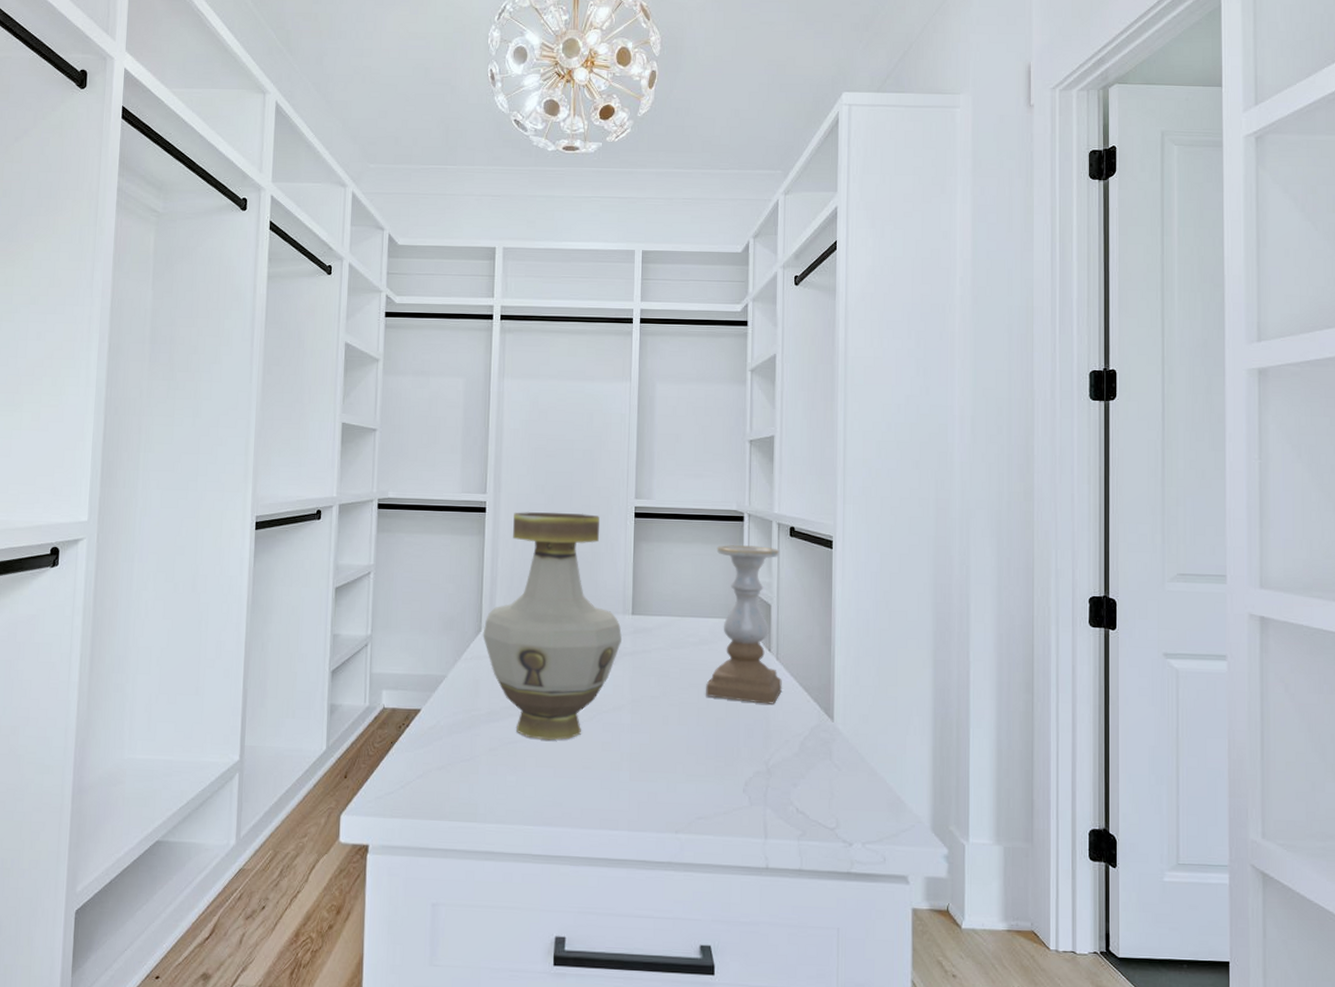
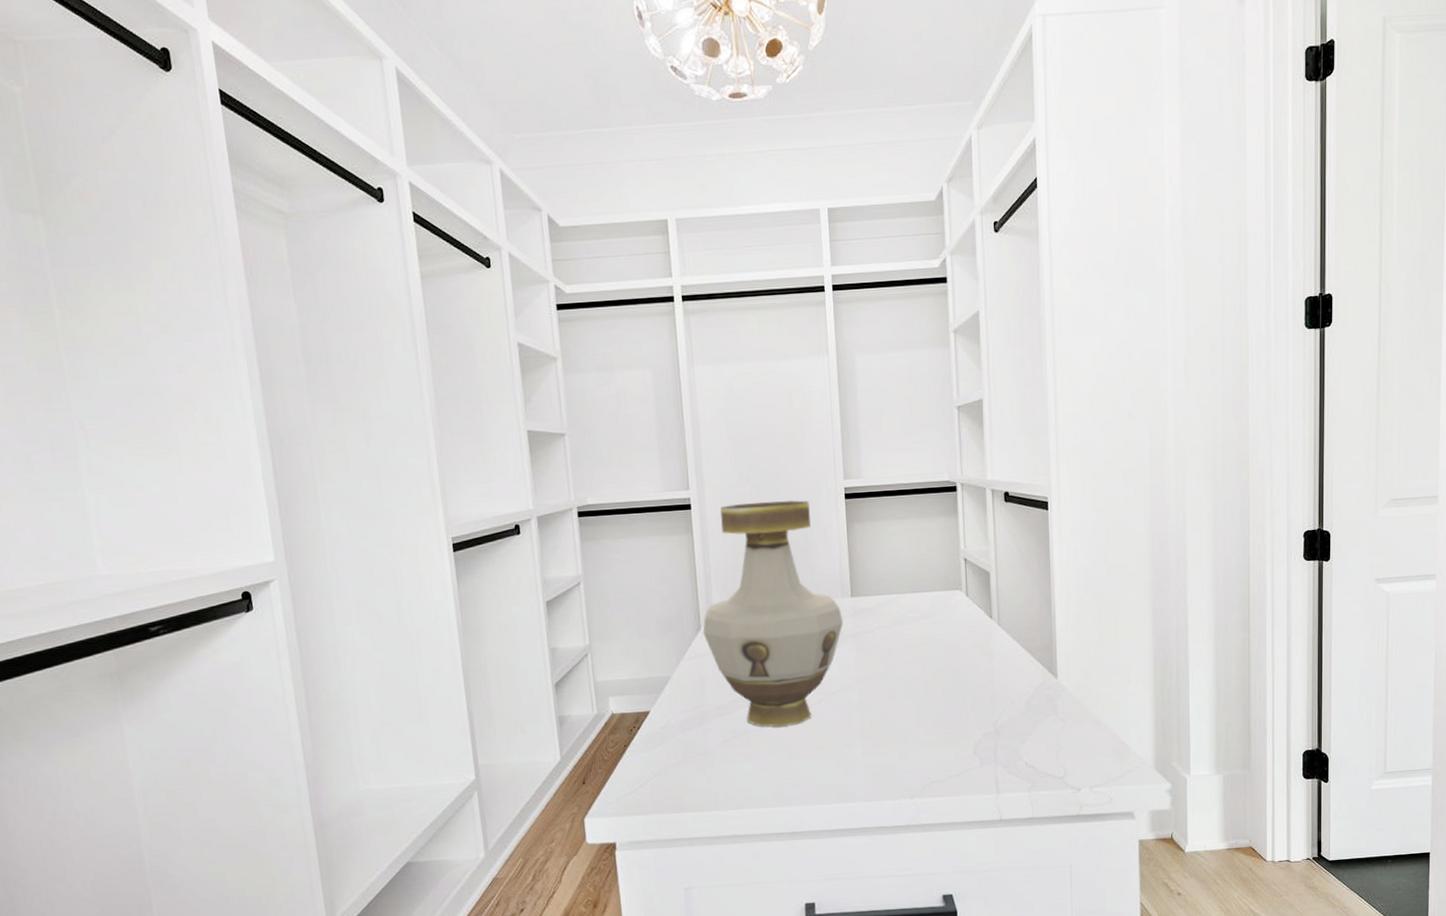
candle holder: present [706,544,782,704] -> none [930,515,1005,669]

